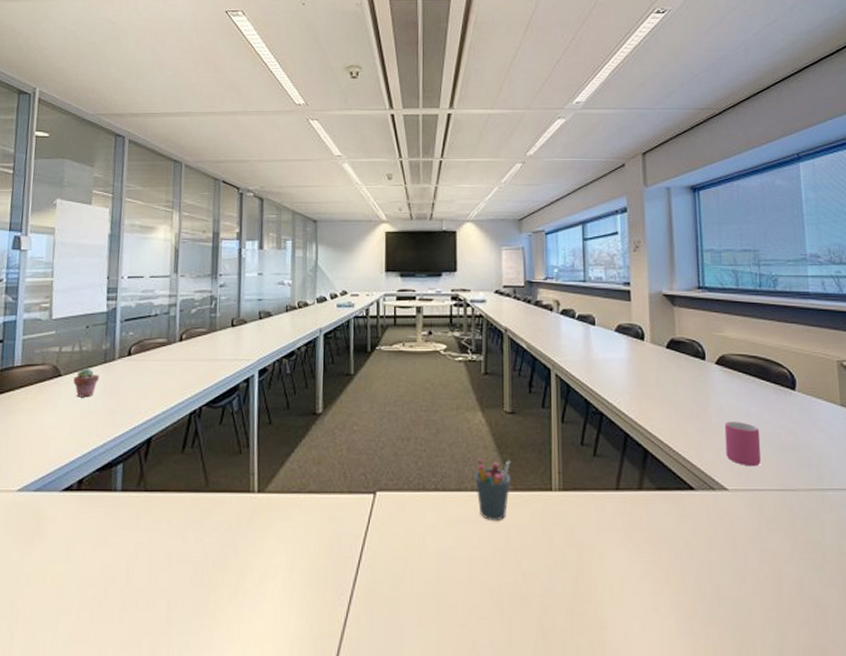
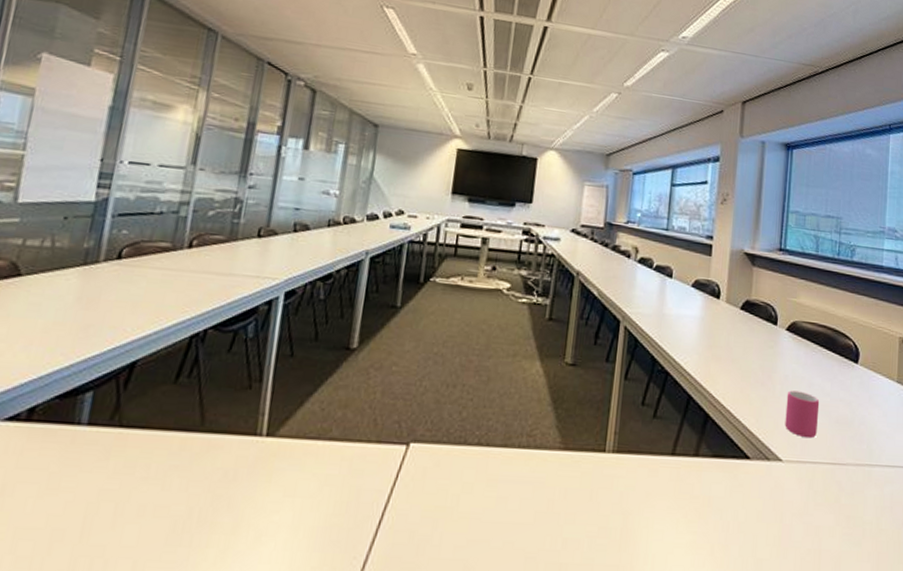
potted succulent: present [73,368,99,398] -> none [37,268,75,306]
pen holder: present [474,459,511,520] -> none [523,413,565,482]

